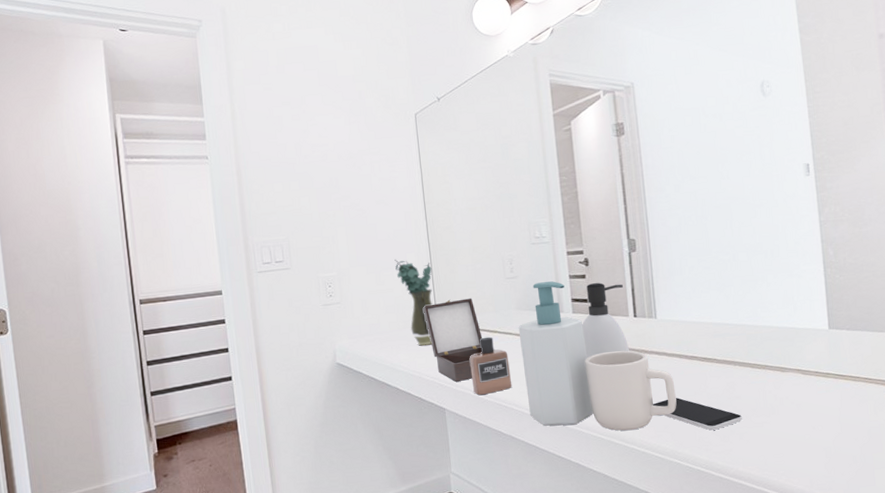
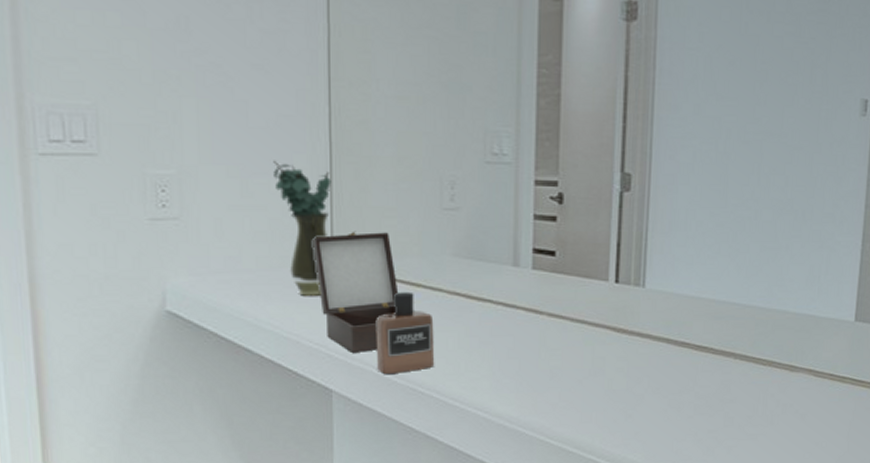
soap bottle: present [518,281,594,426] -> none [452,220,545,424]
soap dispenser: present [582,282,630,359] -> none [542,230,607,334]
mug: present [584,350,677,431] -> none [540,326,656,436]
smartphone: present [653,398,743,431] -> none [624,396,735,441]

